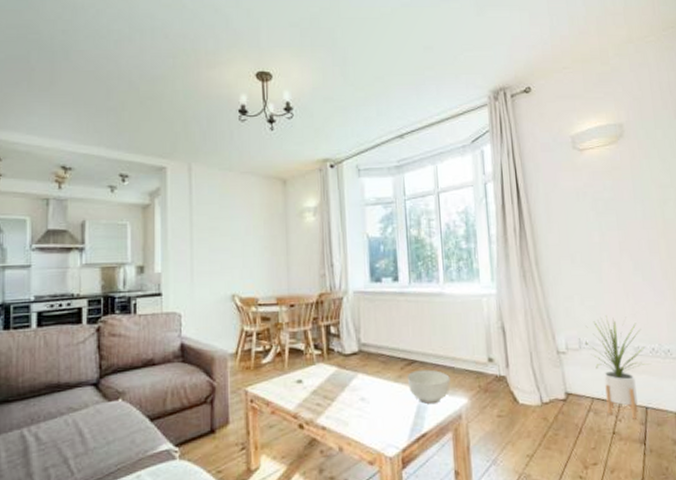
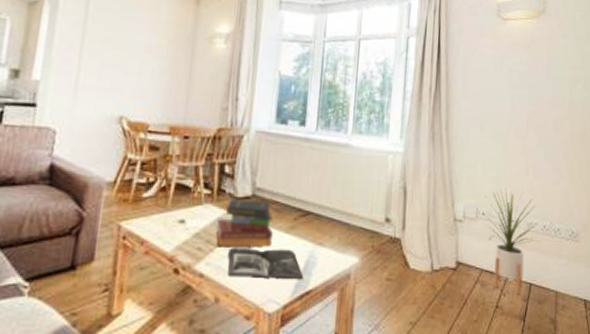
books: none [330,354,384,401] -> present [215,198,273,249]
magazine: none [345,397,418,428] -> present [227,247,304,279]
bowl: present [407,369,451,404] -> none [299,223,345,259]

